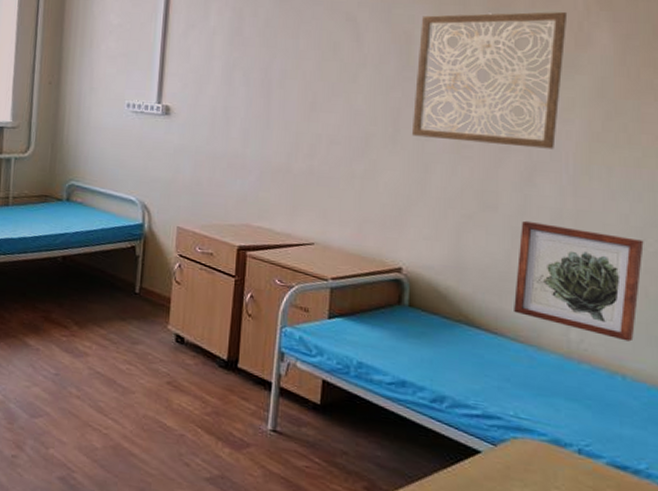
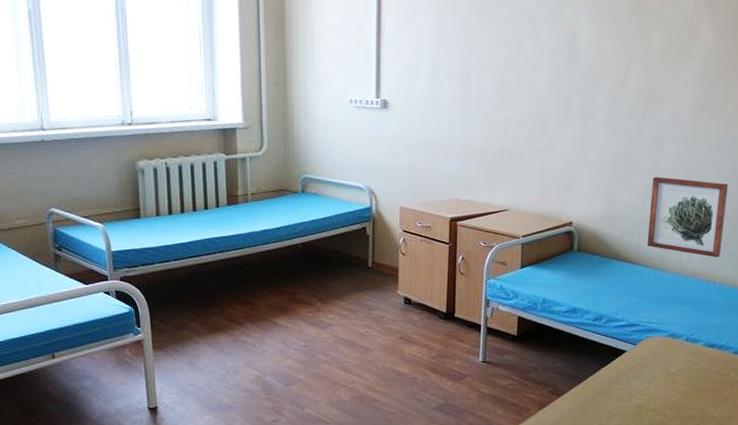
wall art: present [411,11,568,149] -> none [577,9,684,120]

